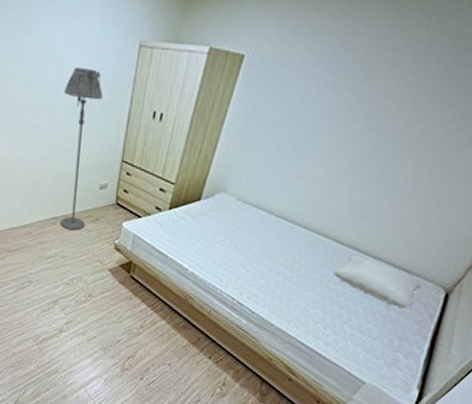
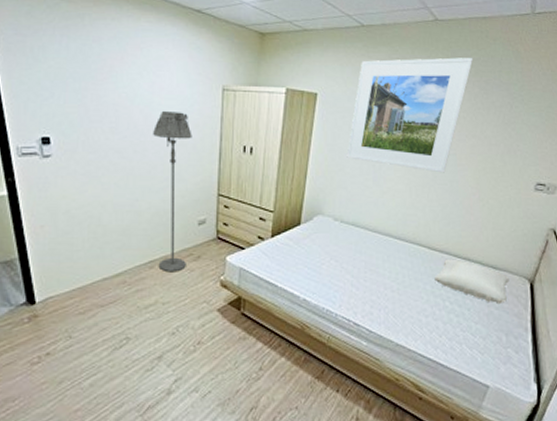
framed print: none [264,14,459,161] -> present [346,57,474,173]

